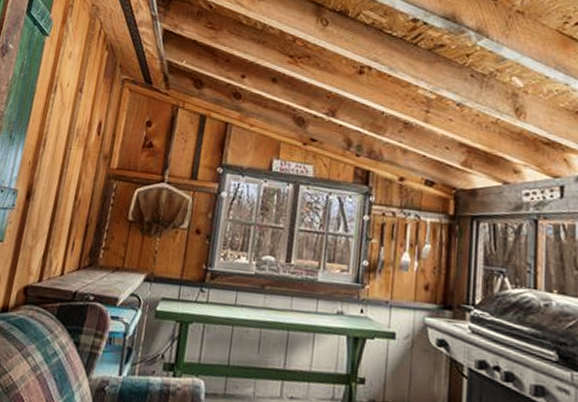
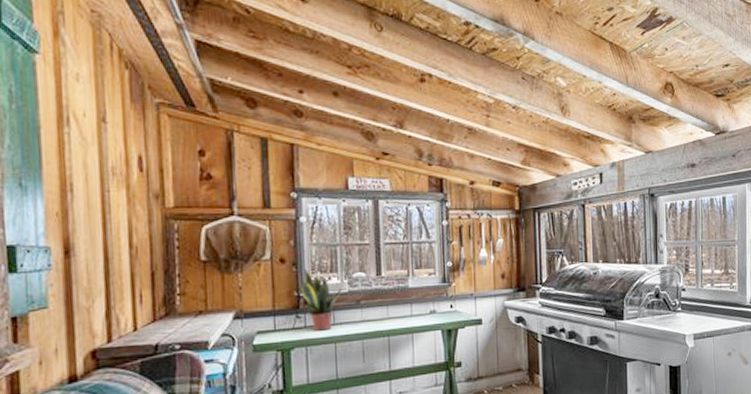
potted plant: none [209,244,250,311] -> present [301,269,342,331]

